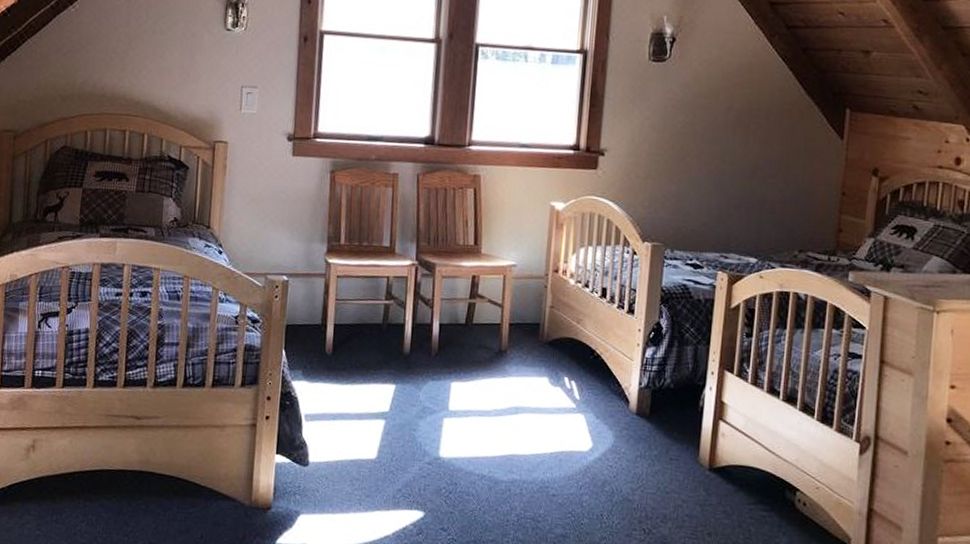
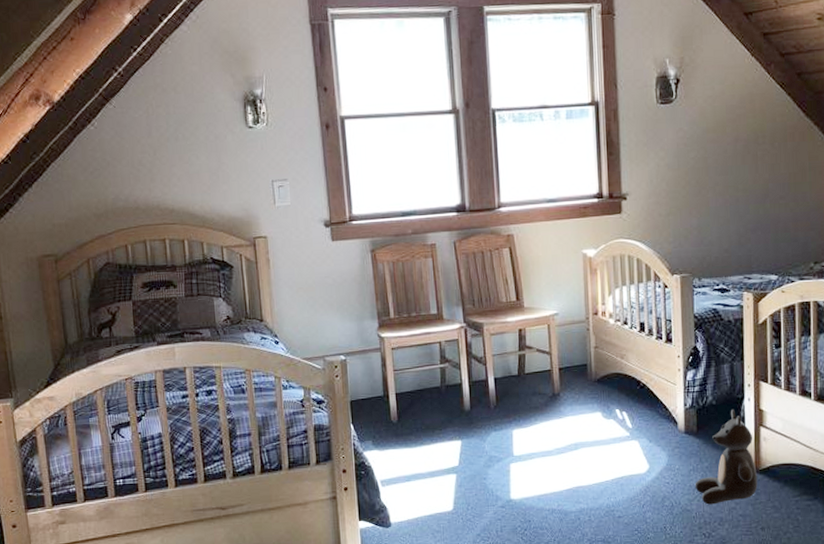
teddy bear: none [639,396,711,499] -> present [694,409,758,505]

